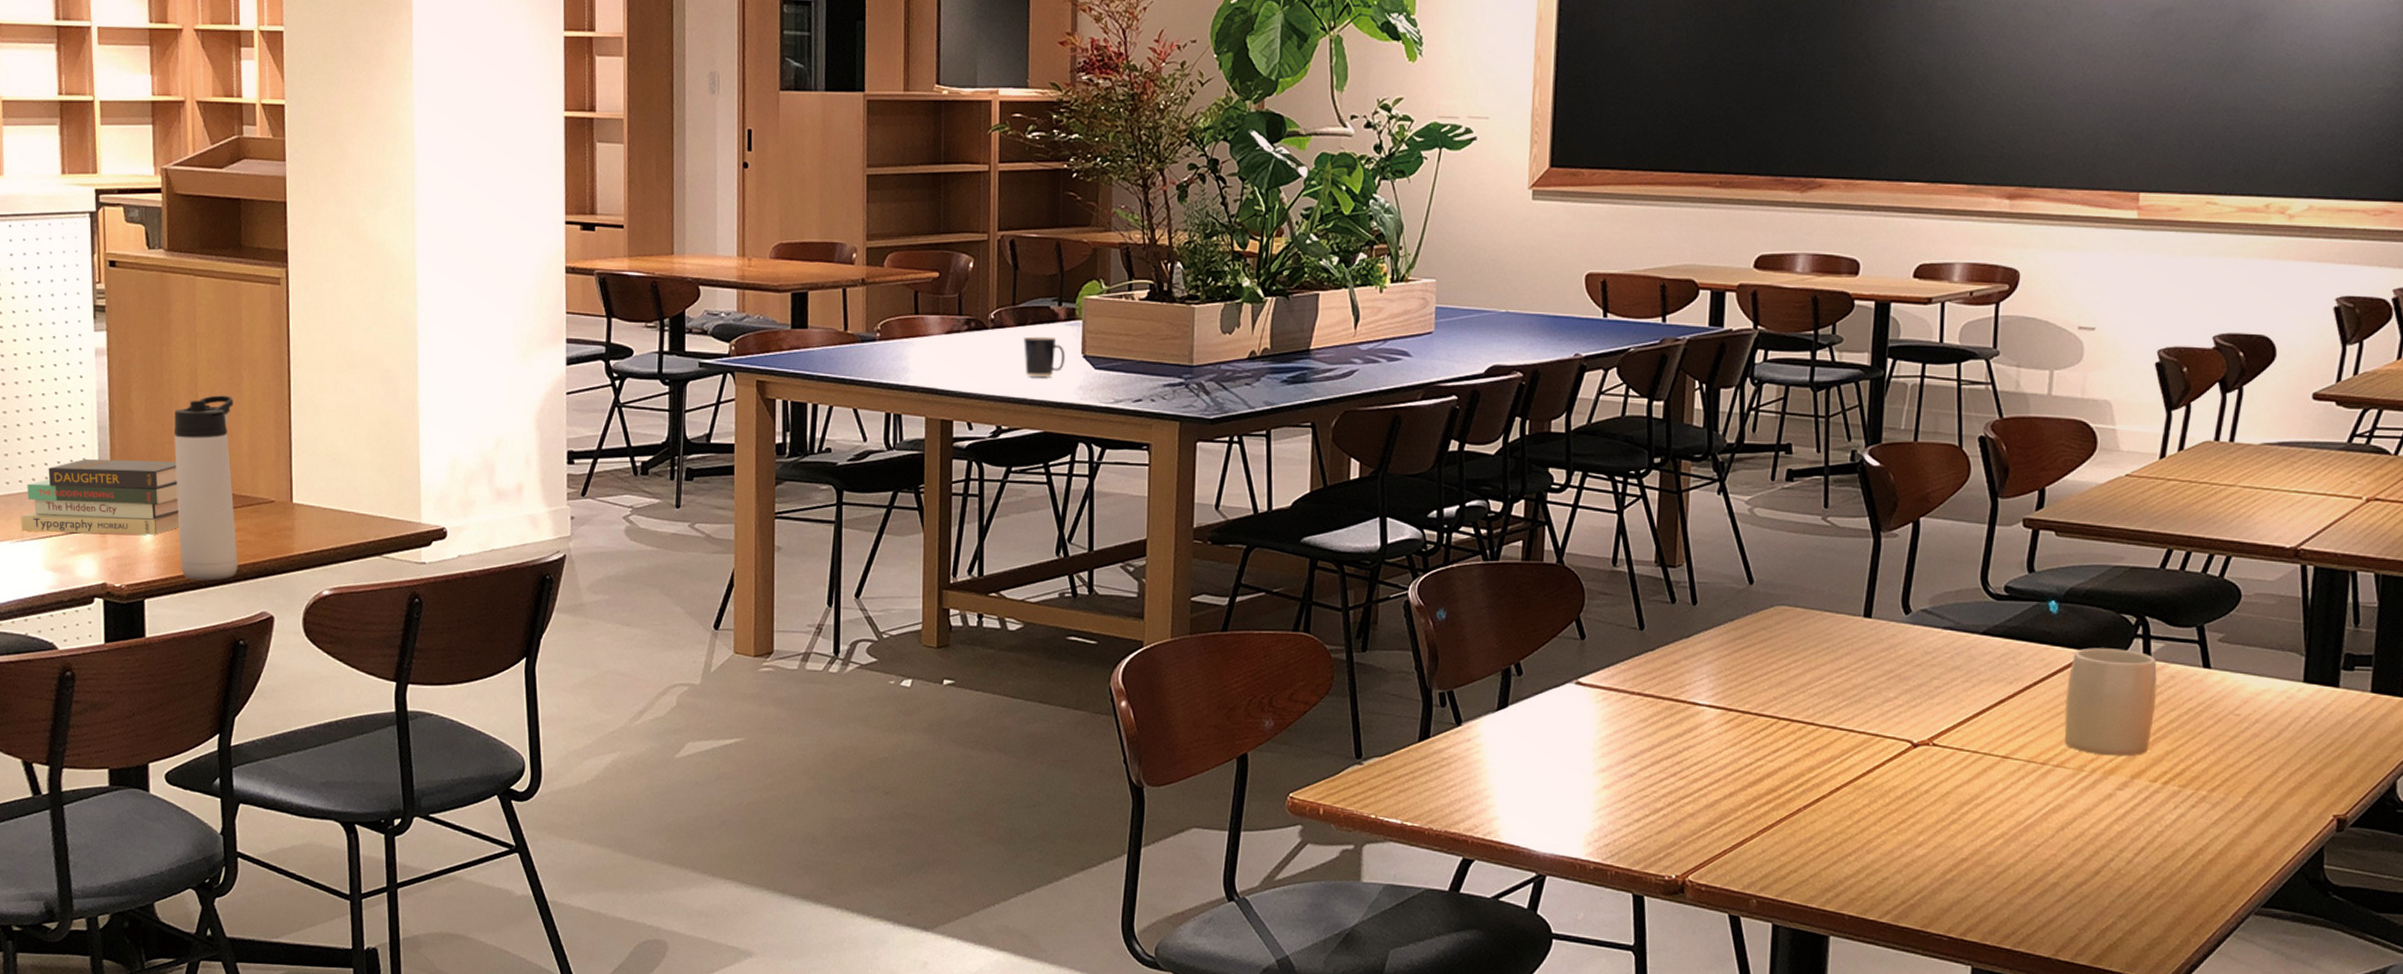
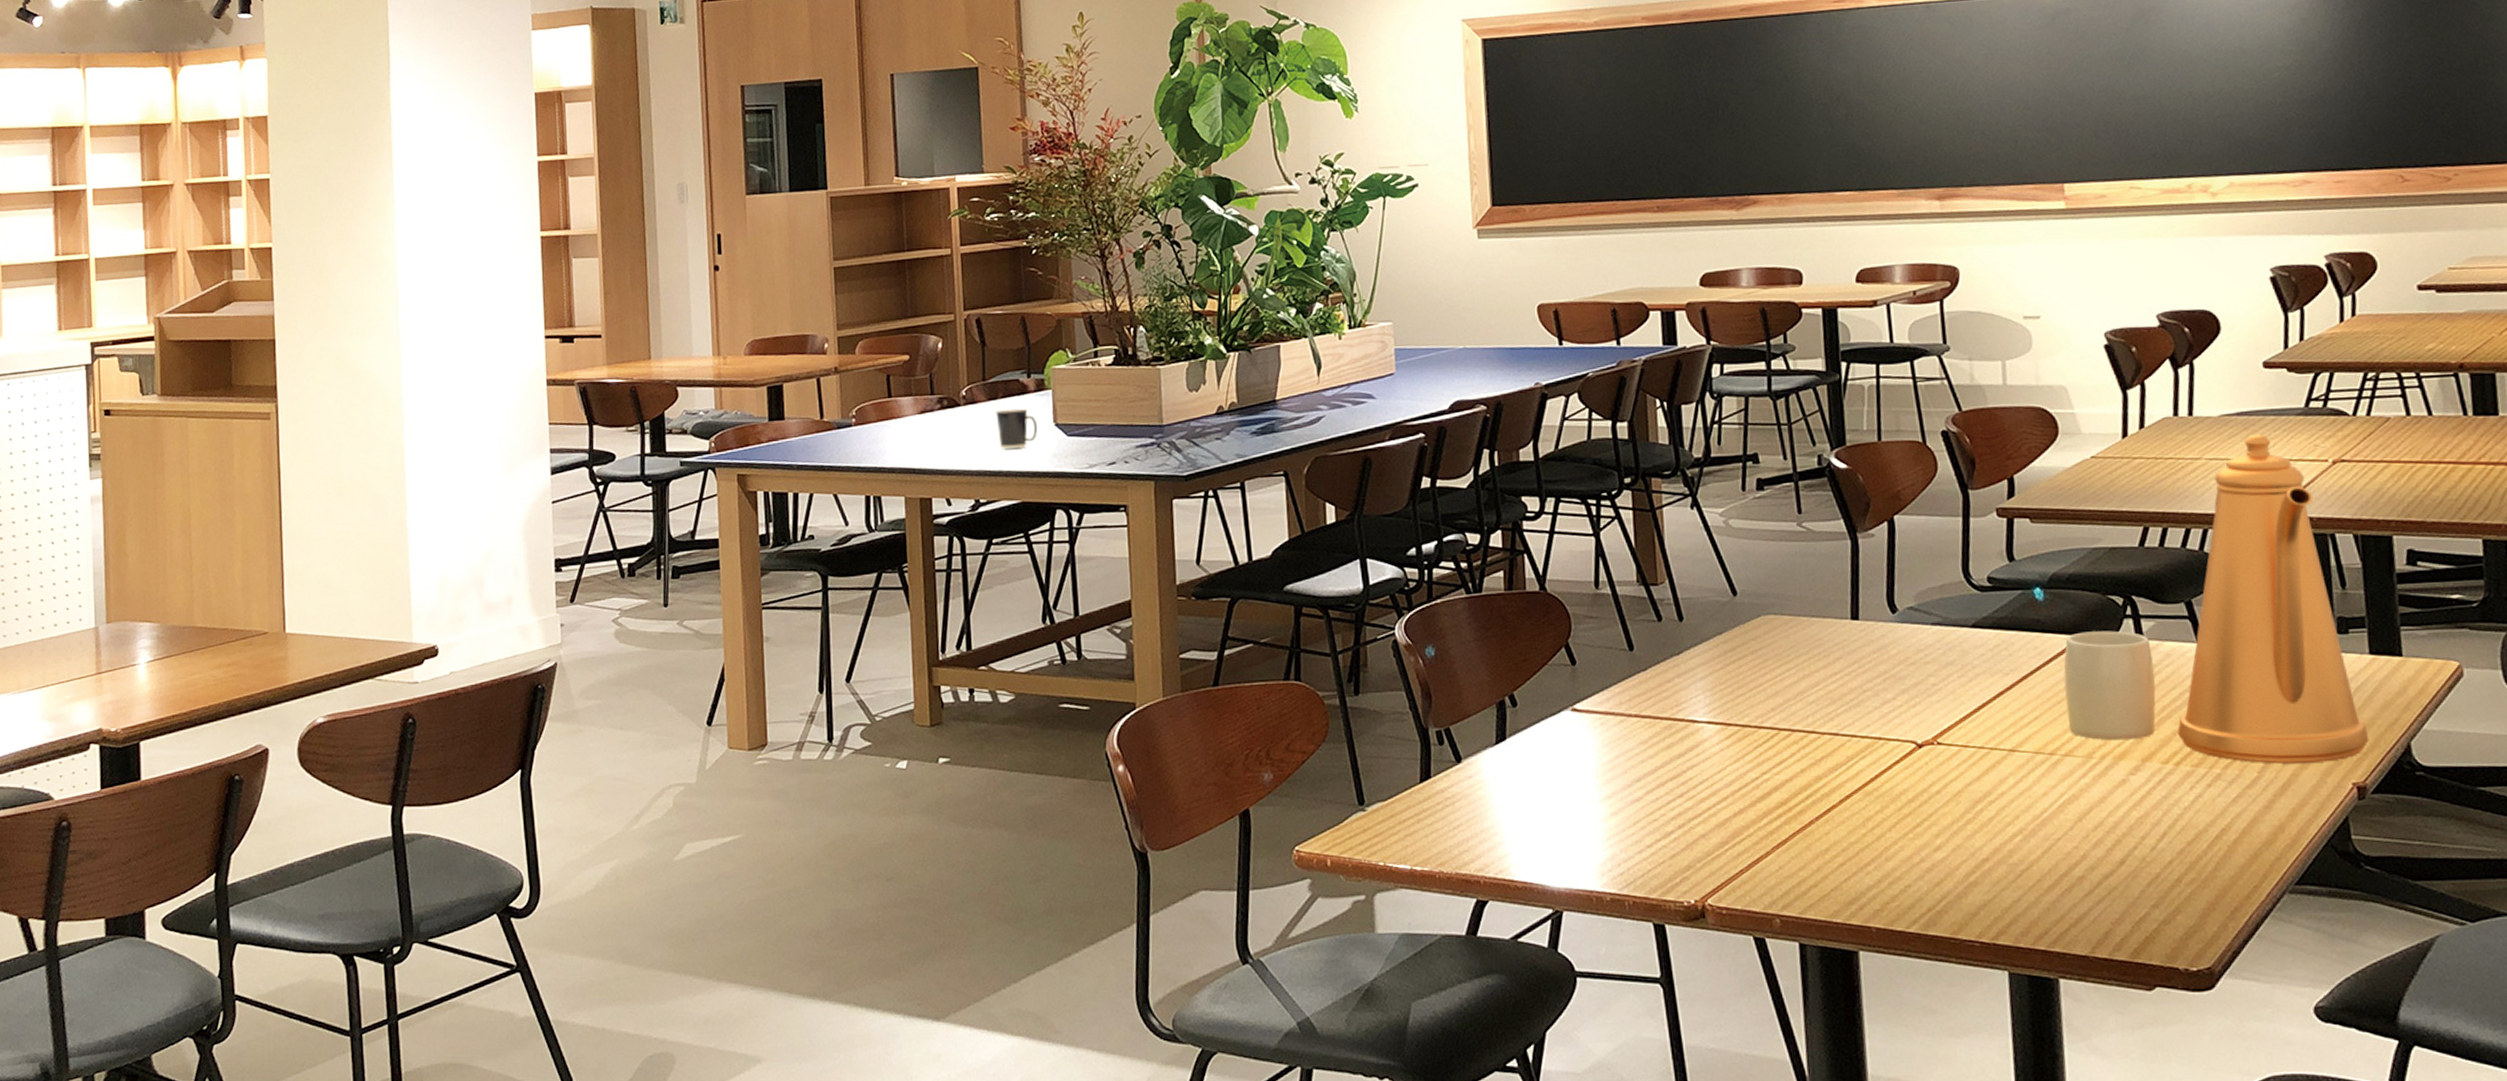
books: present [21,459,180,535] -> none [17,601,175,684]
thermos bottle: present [174,395,238,581] -> none [168,531,233,719]
coffee pot: none [2170,465,2357,793] -> present [2178,433,2369,764]

